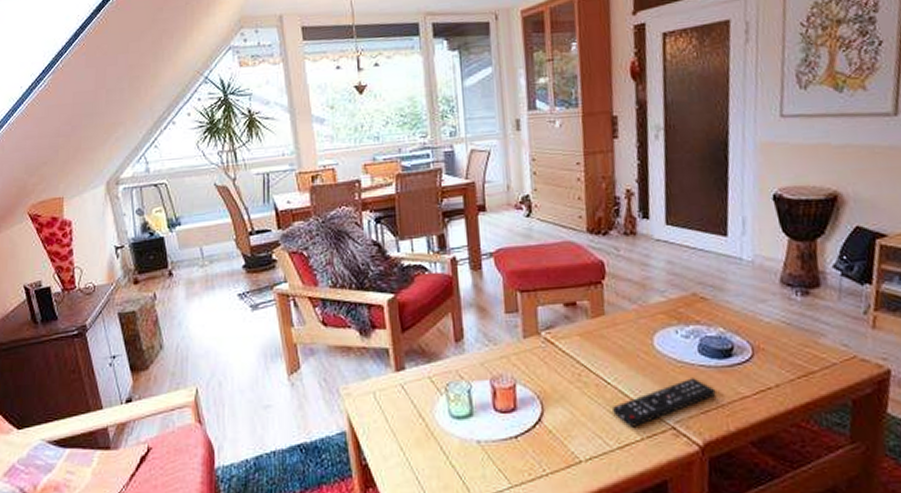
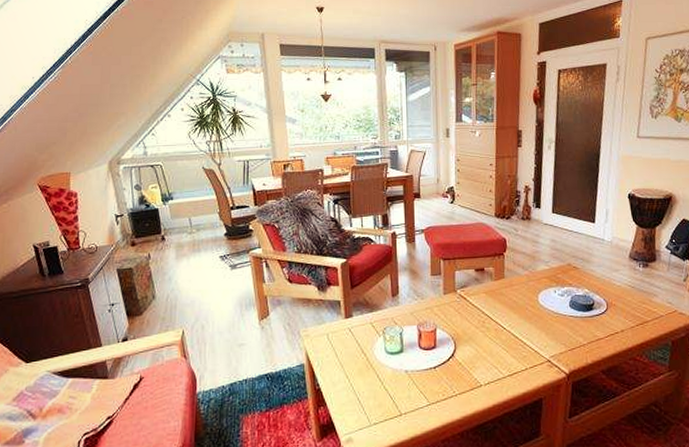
remote control: present [613,378,716,427] -> none [506,325,580,361]

